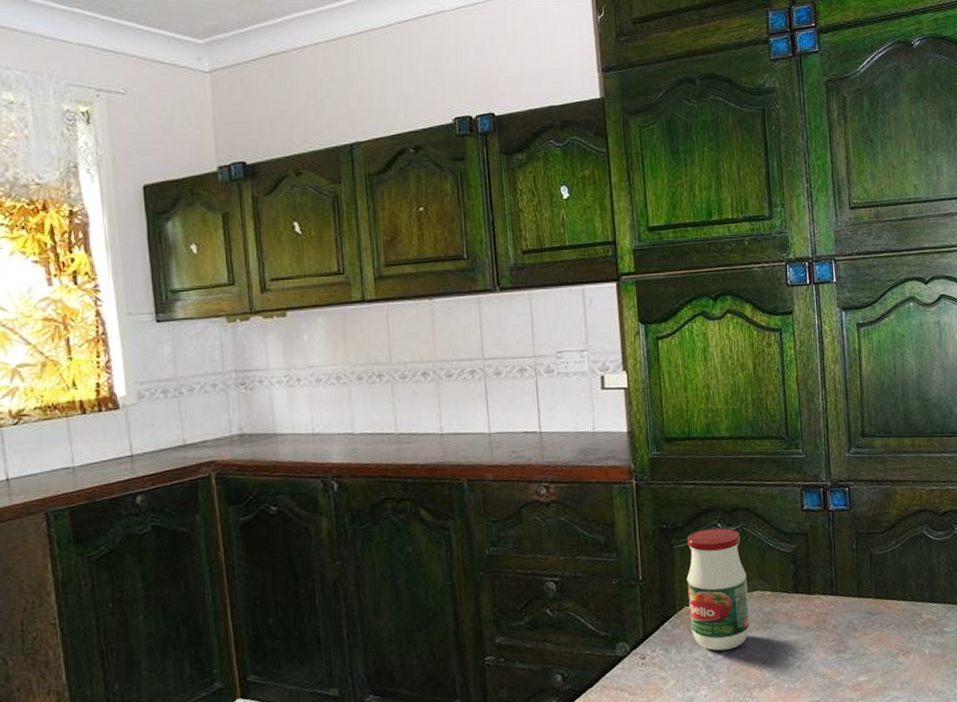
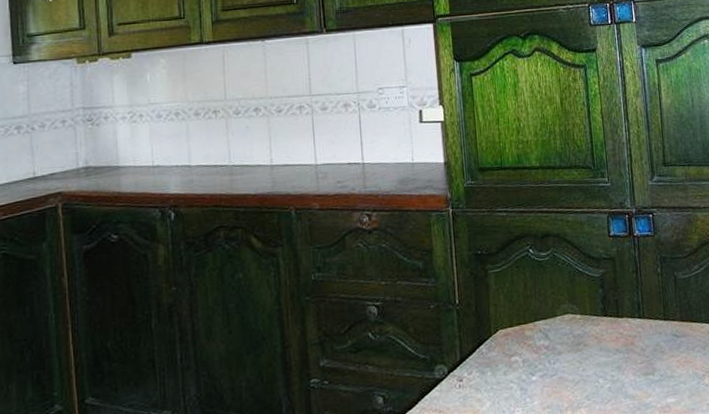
jar: present [686,528,750,651] -> none [501,253,562,373]

